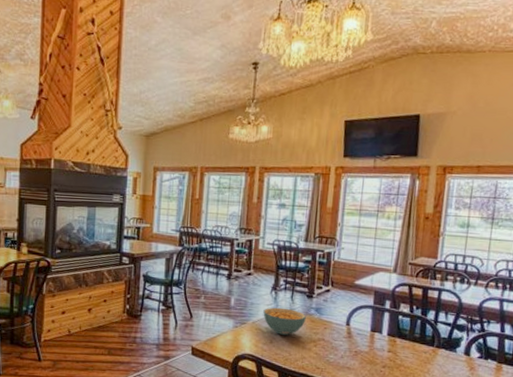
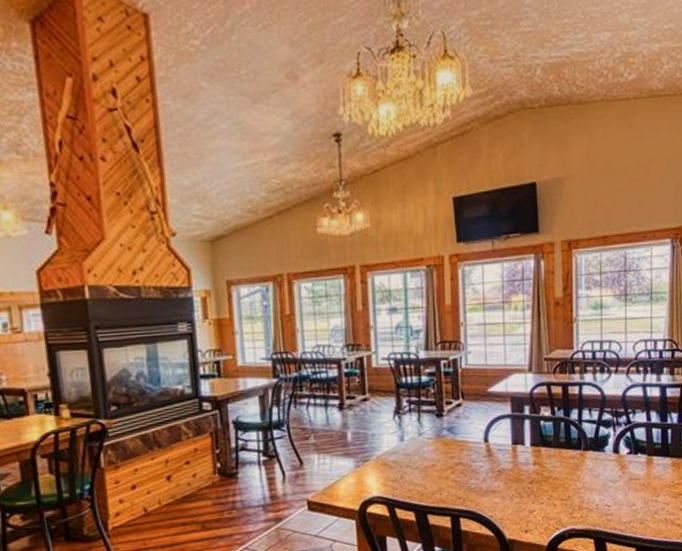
cereal bowl: present [263,307,306,335] -> none [388,433,438,467]

